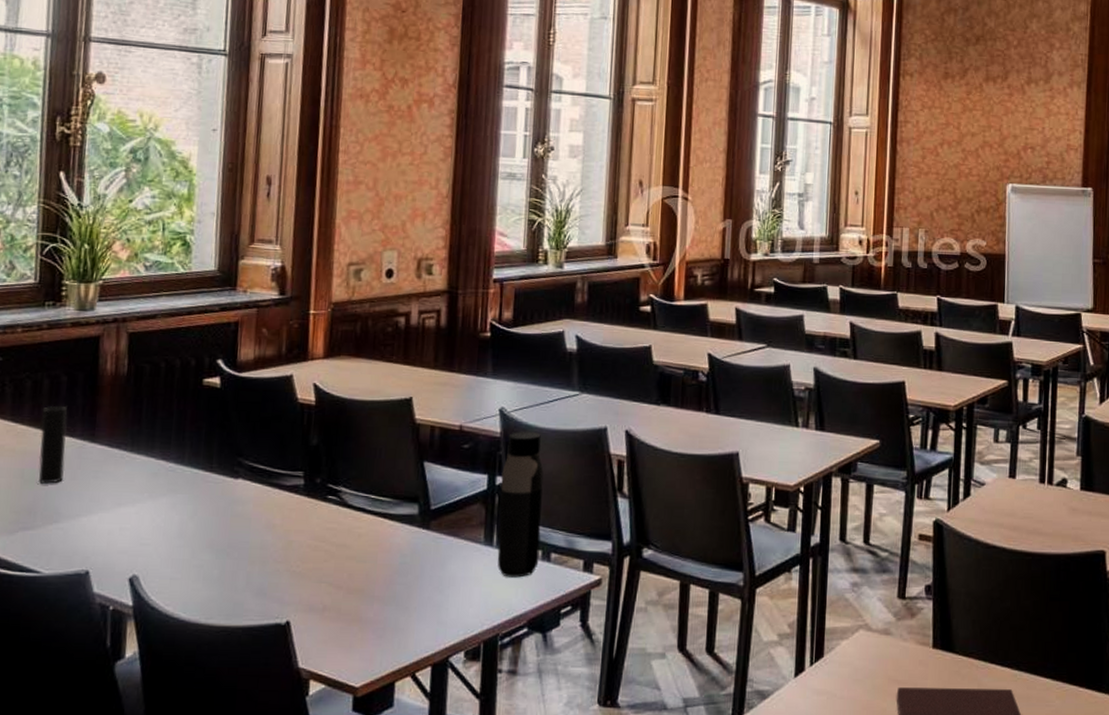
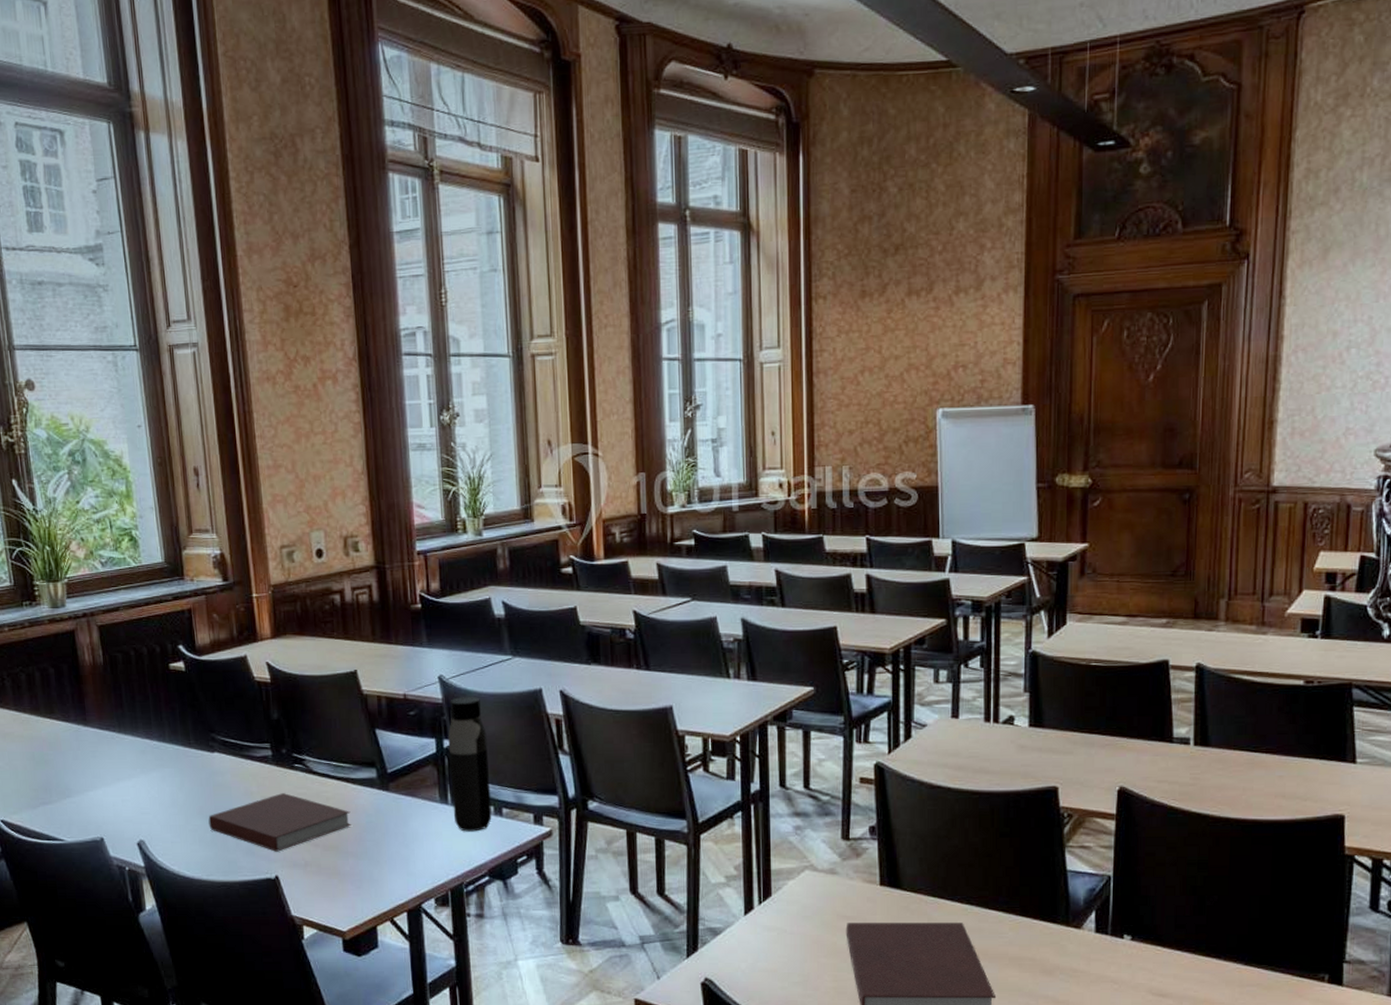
cup: present [38,405,67,484] -> none [39,695,68,764]
notebook: none [218,527,384,593] -> present [208,793,351,852]

